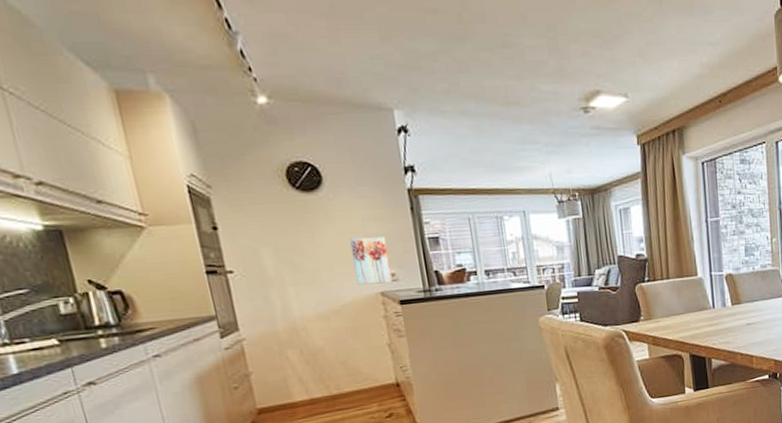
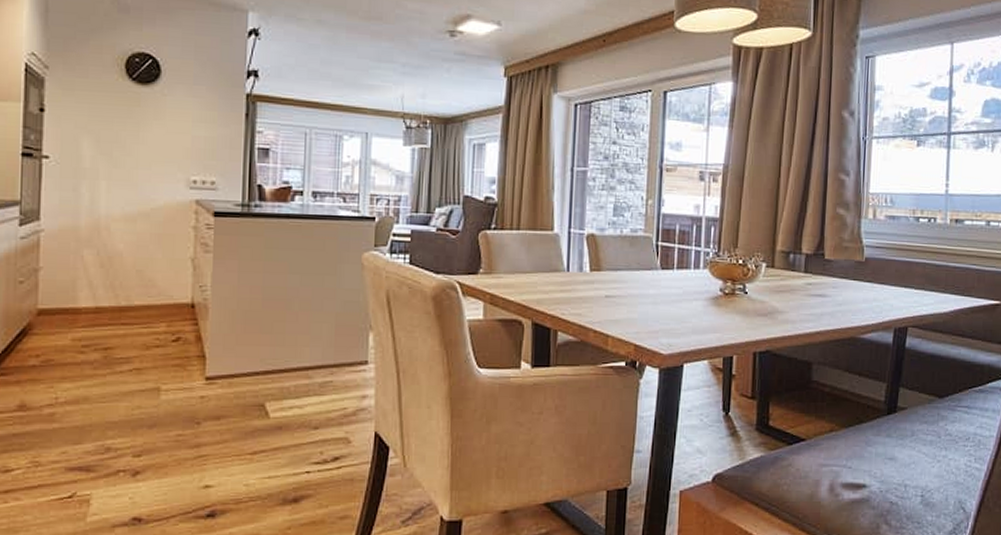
wall art: present [349,237,393,285] -> none [174,137,212,192]

